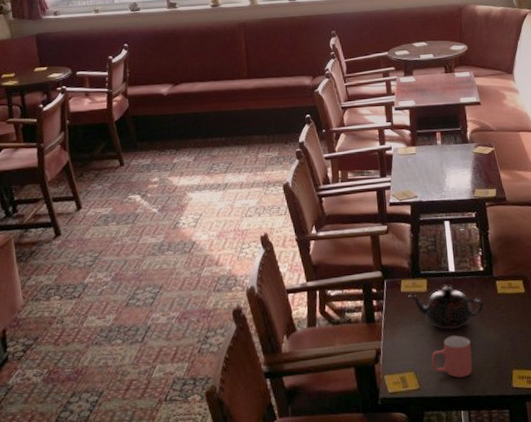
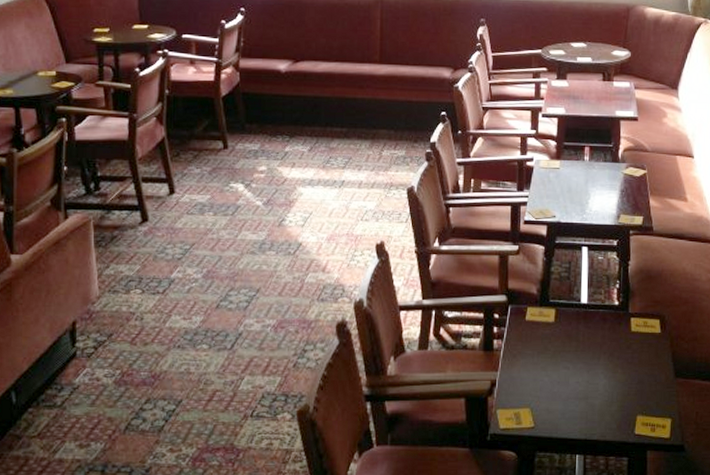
teapot: present [408,285,484,330] -> none [533,318,615,367]
mug: present [431,335,473,378] -> none [550,373,595,419]

